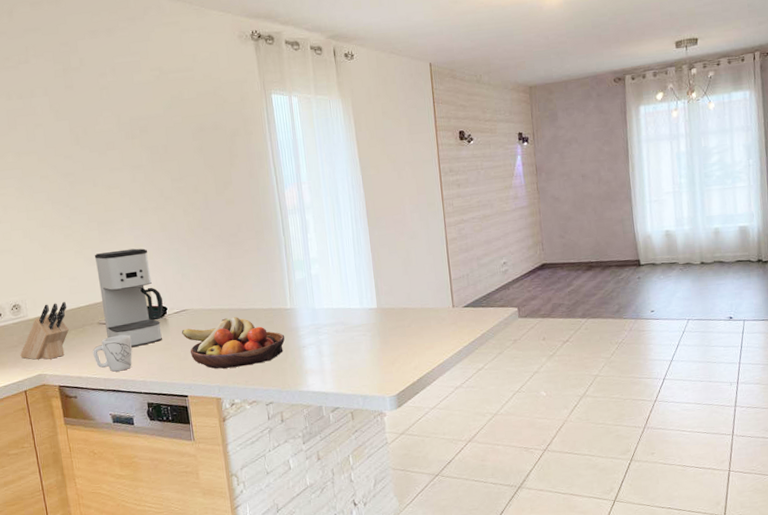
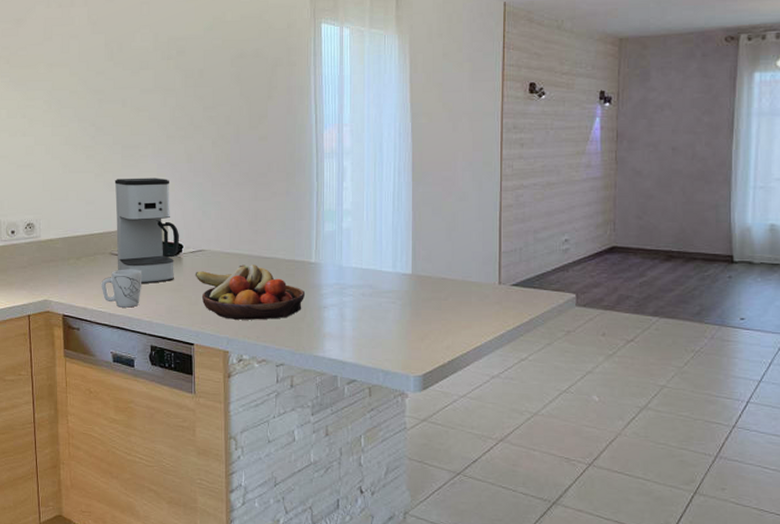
knife block: present [20,302,69,360] -> none [28,226,81,285]

